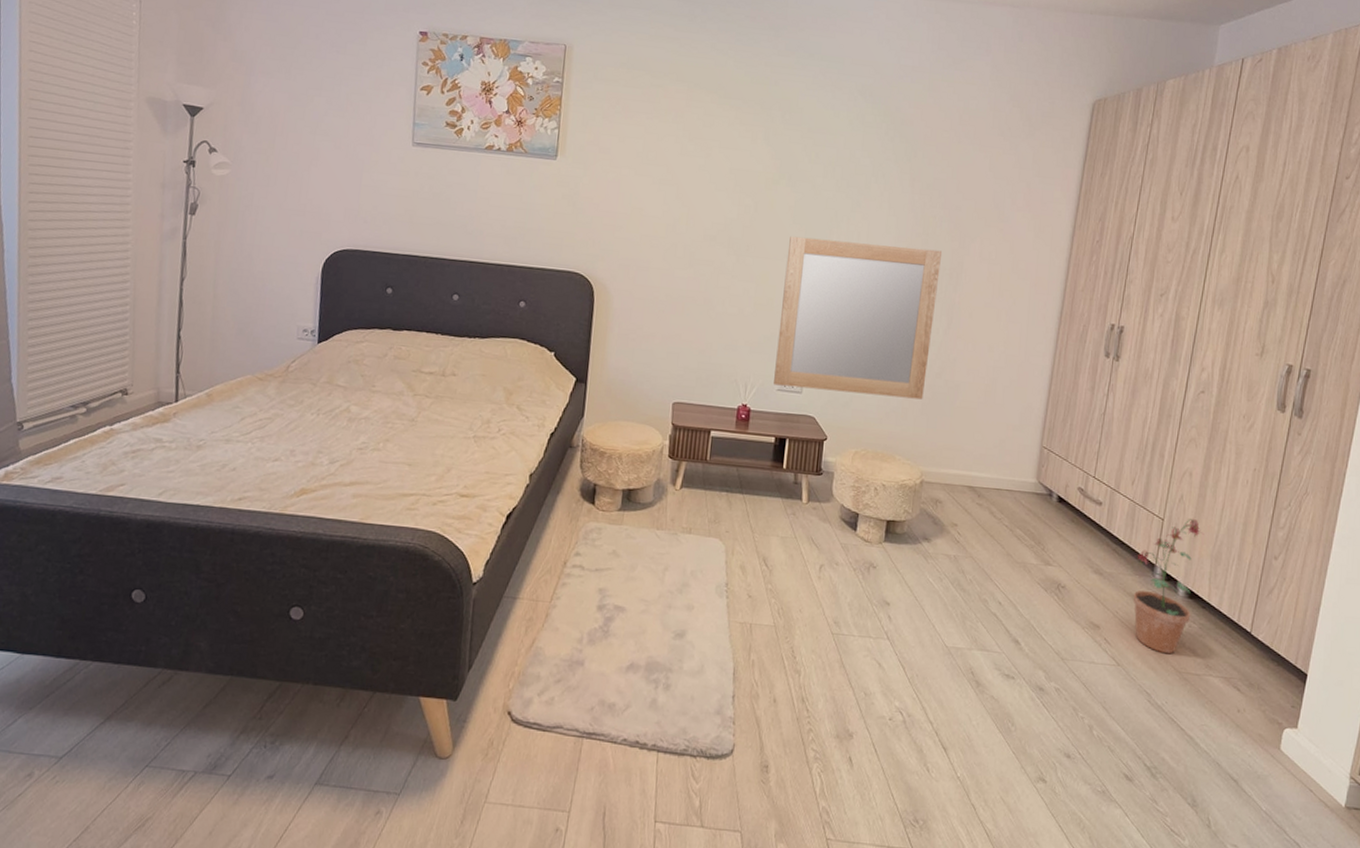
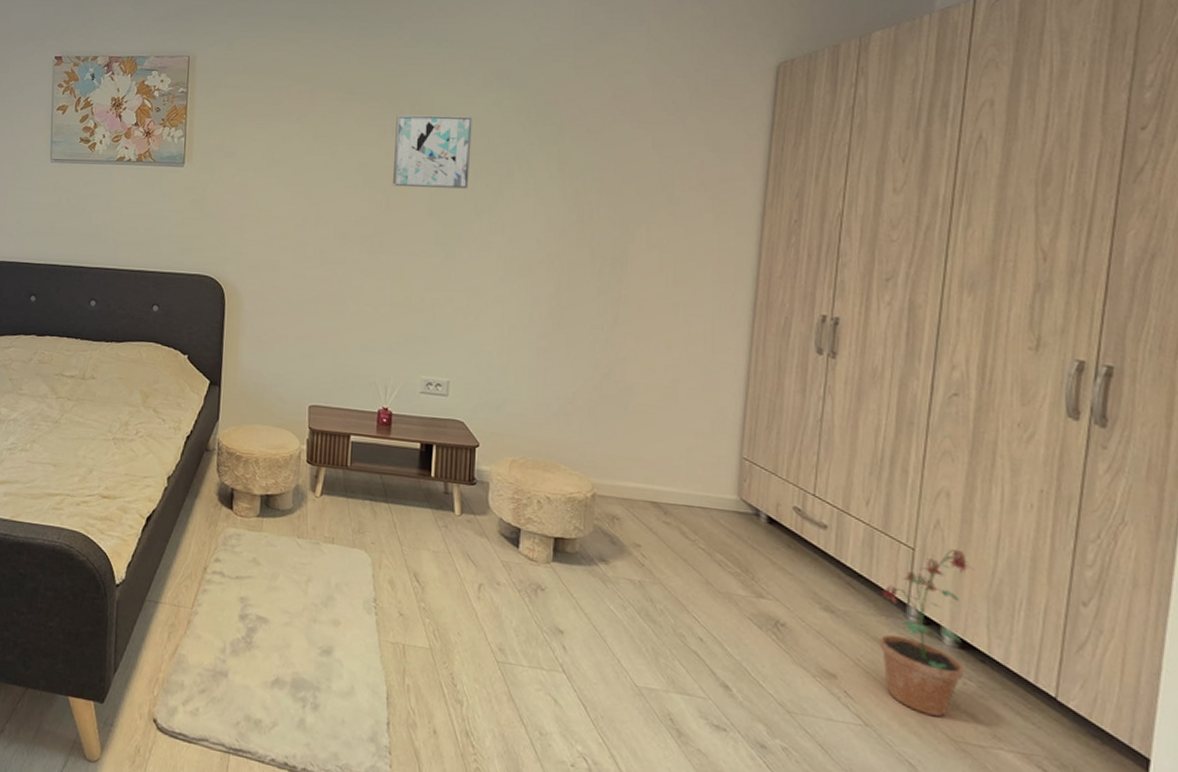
wall art: none [760,122,837,198] -> present [392,114,472,189]
home mirror: present [774,236,943,400] -> none [416,230,602,403]

